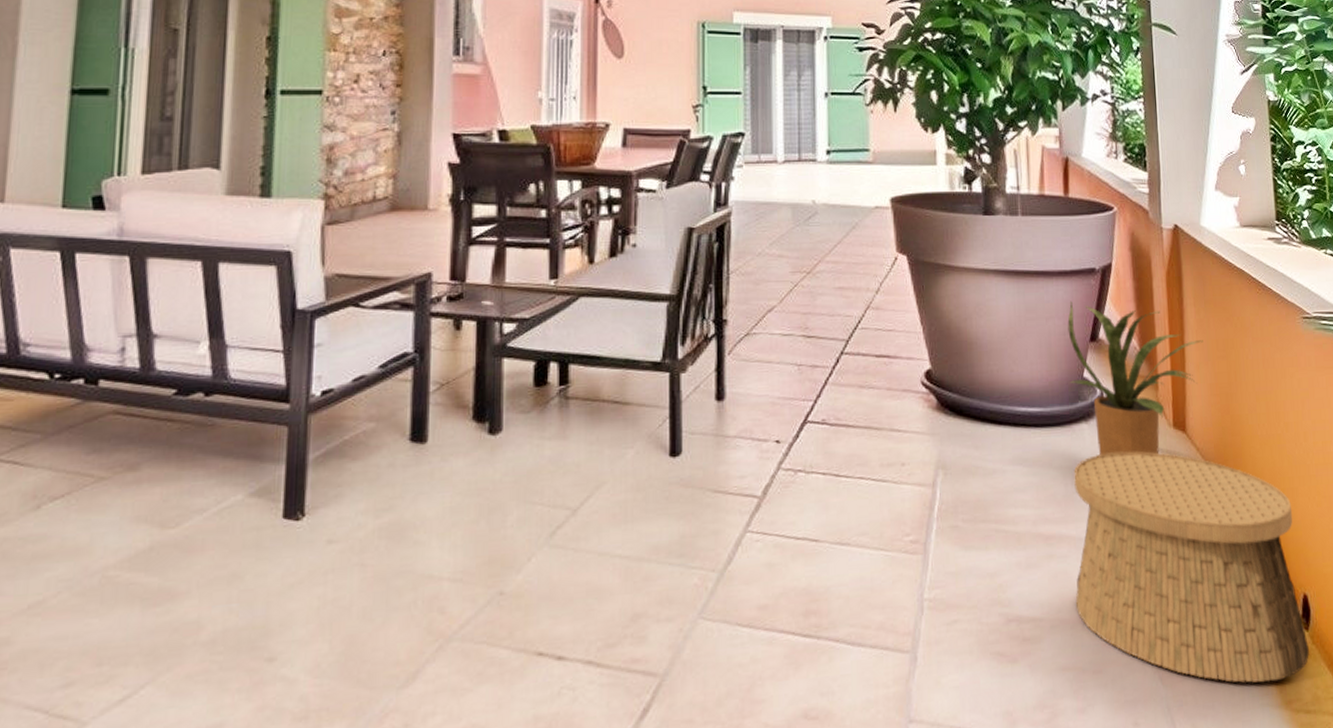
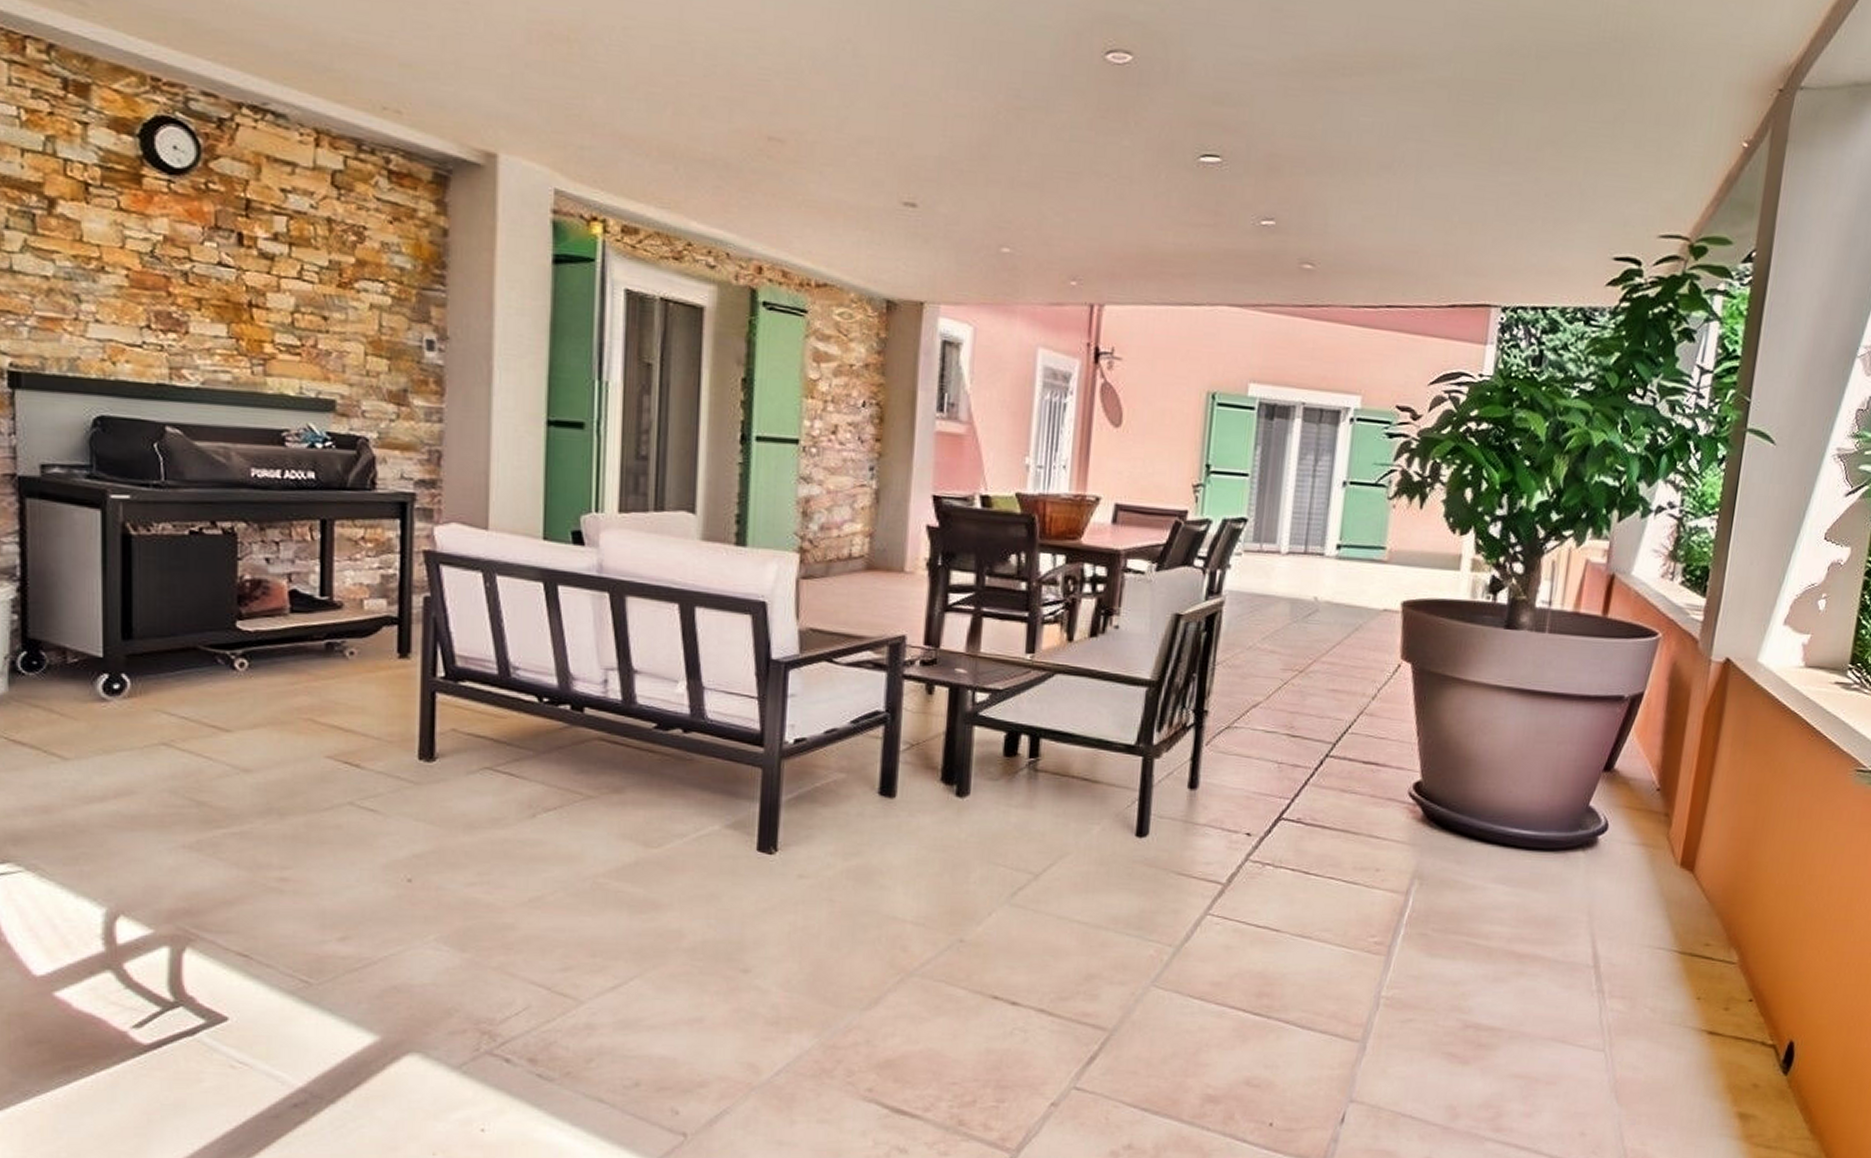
house plant: present [1067,301,1203,456] -> none [1572,727,1734,891]
basket: present [1074,451,1310,683] -> none [1539,883,1797,1116]

